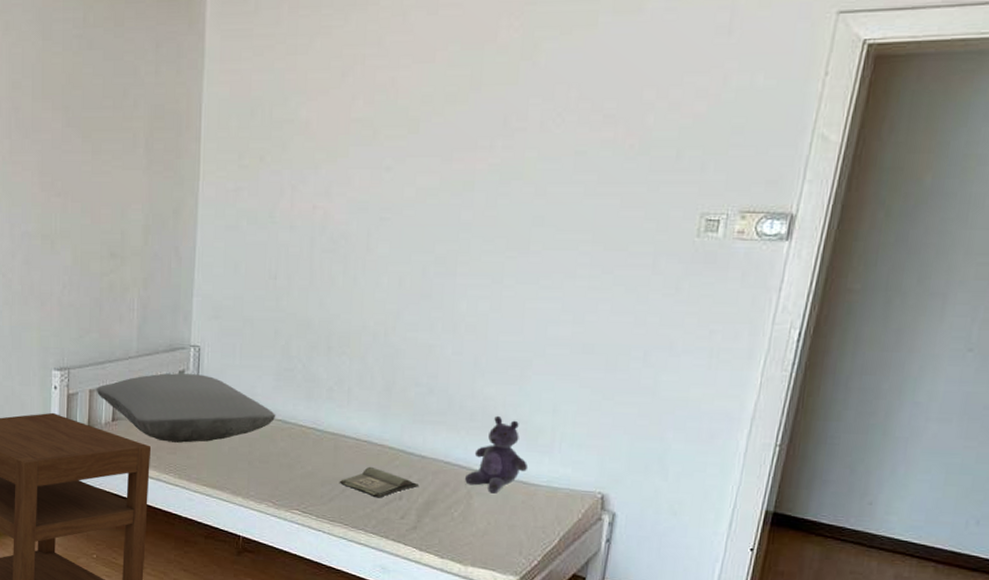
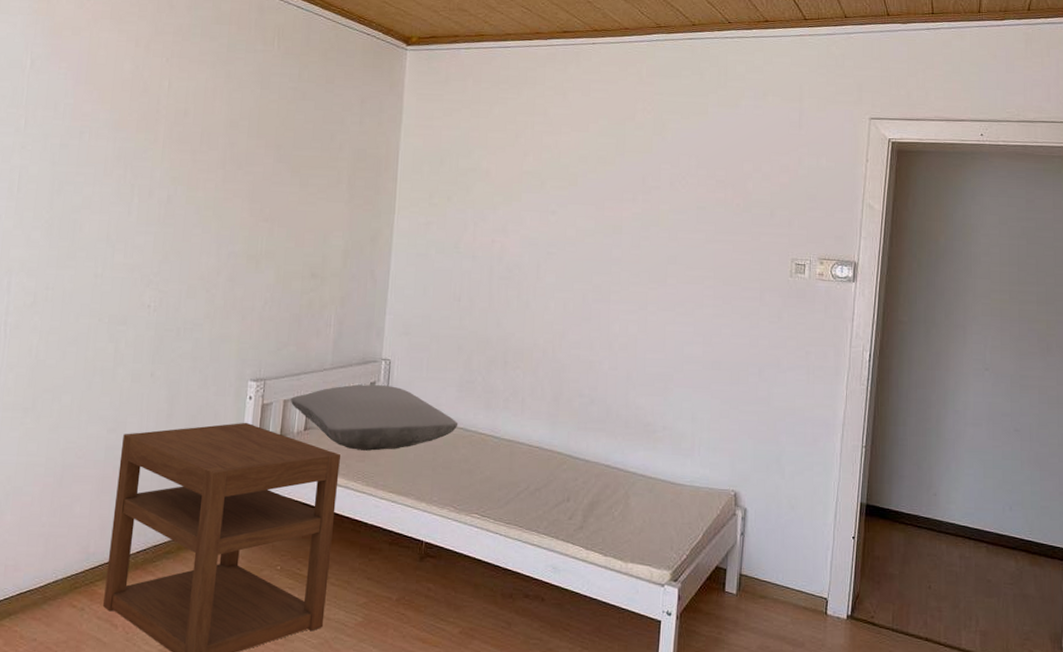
hardback book: present [339,466,420,498] -> none [514,470,585,500]
stuffed animal: present [464,415,529,494] -> none [622,423,675,493]

